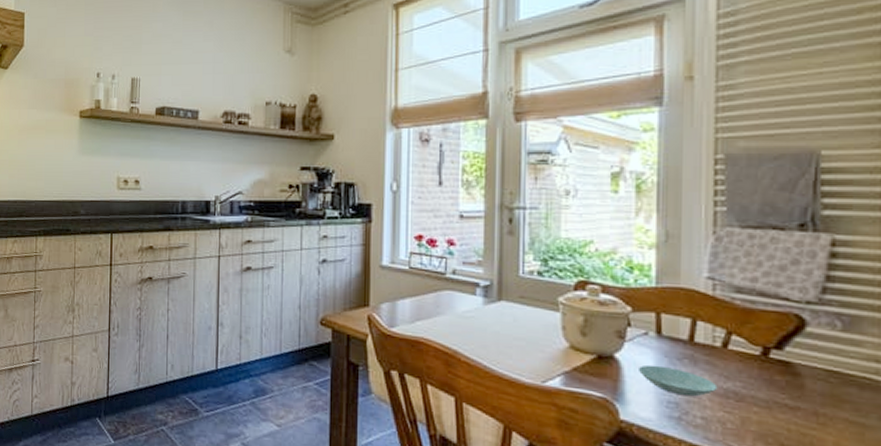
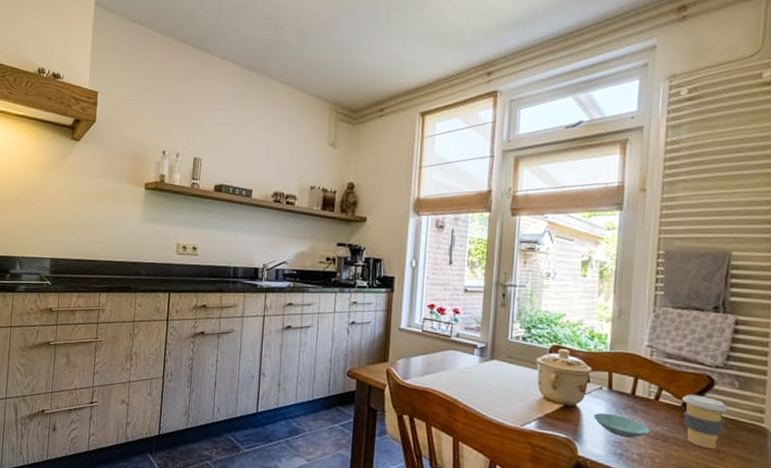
coffee cup: none [761,339,828,411] -> present [682,394,728,449]

